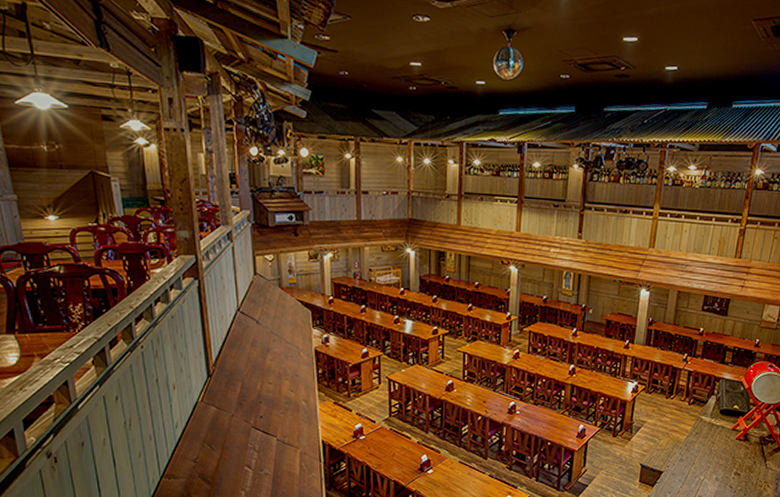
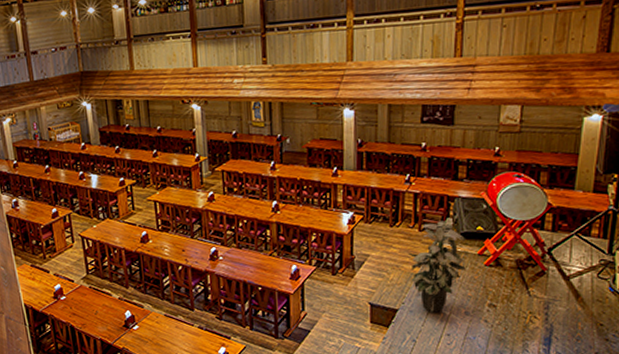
indoor plant: none [676,397,724,477] -> present [407,220,466,313]

